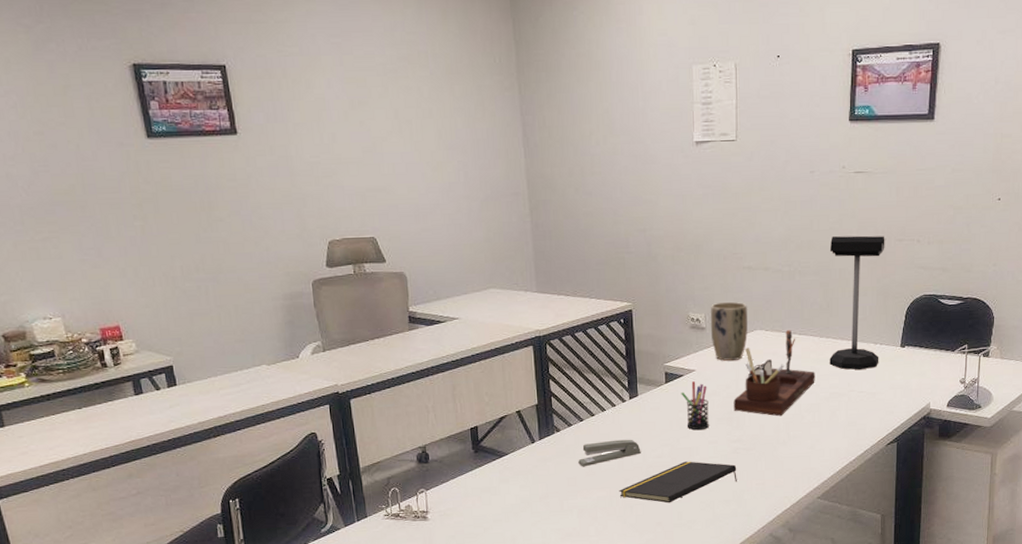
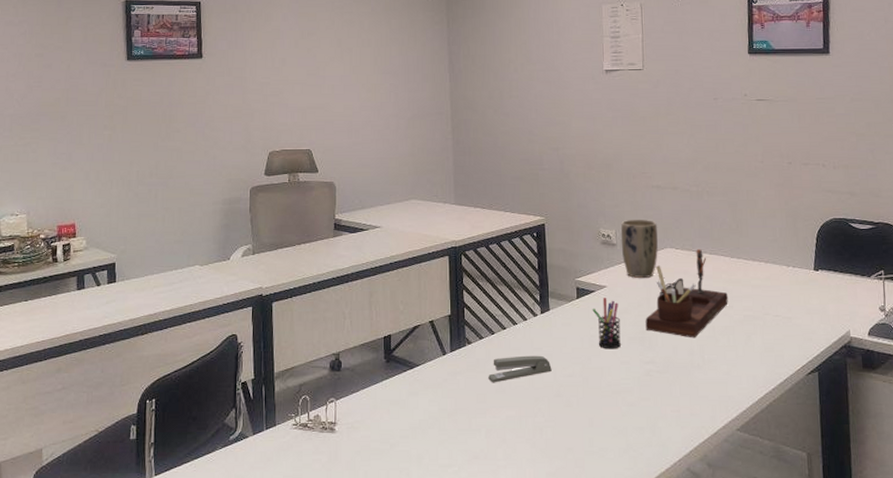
notepad: present [619,461,737,503] -> none [529,382,651,428]
desk lamp: present [829,235,885,370] -> none [736,159,793,293]

